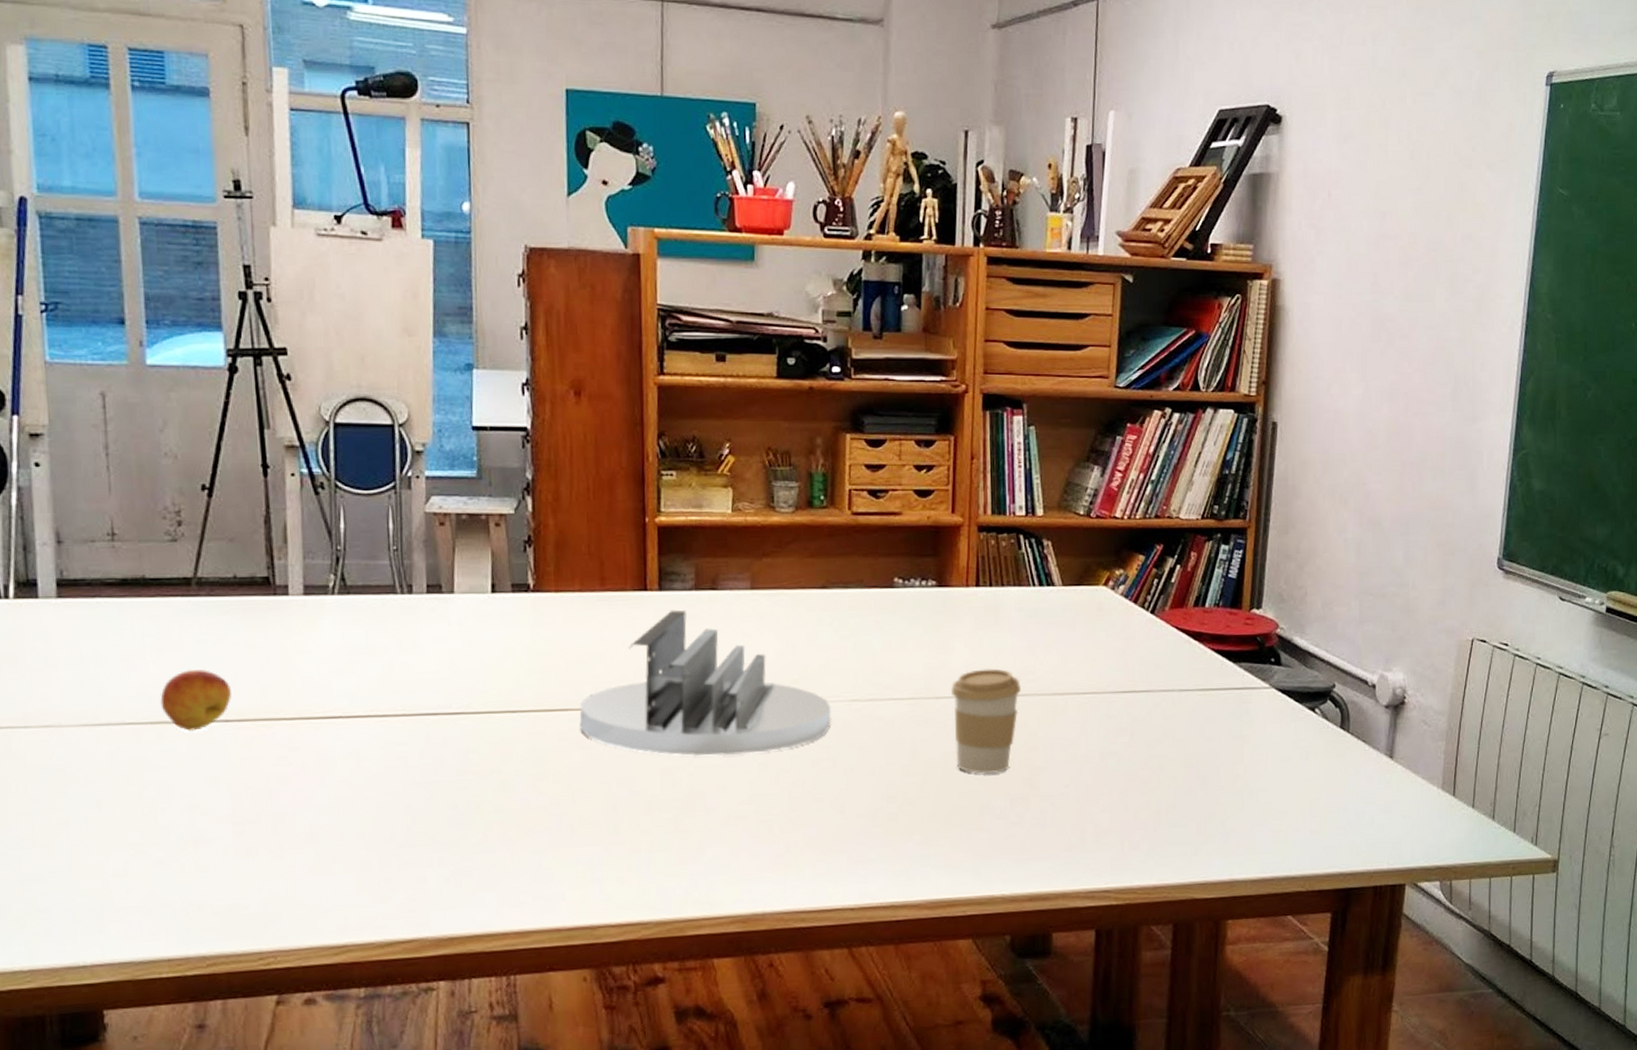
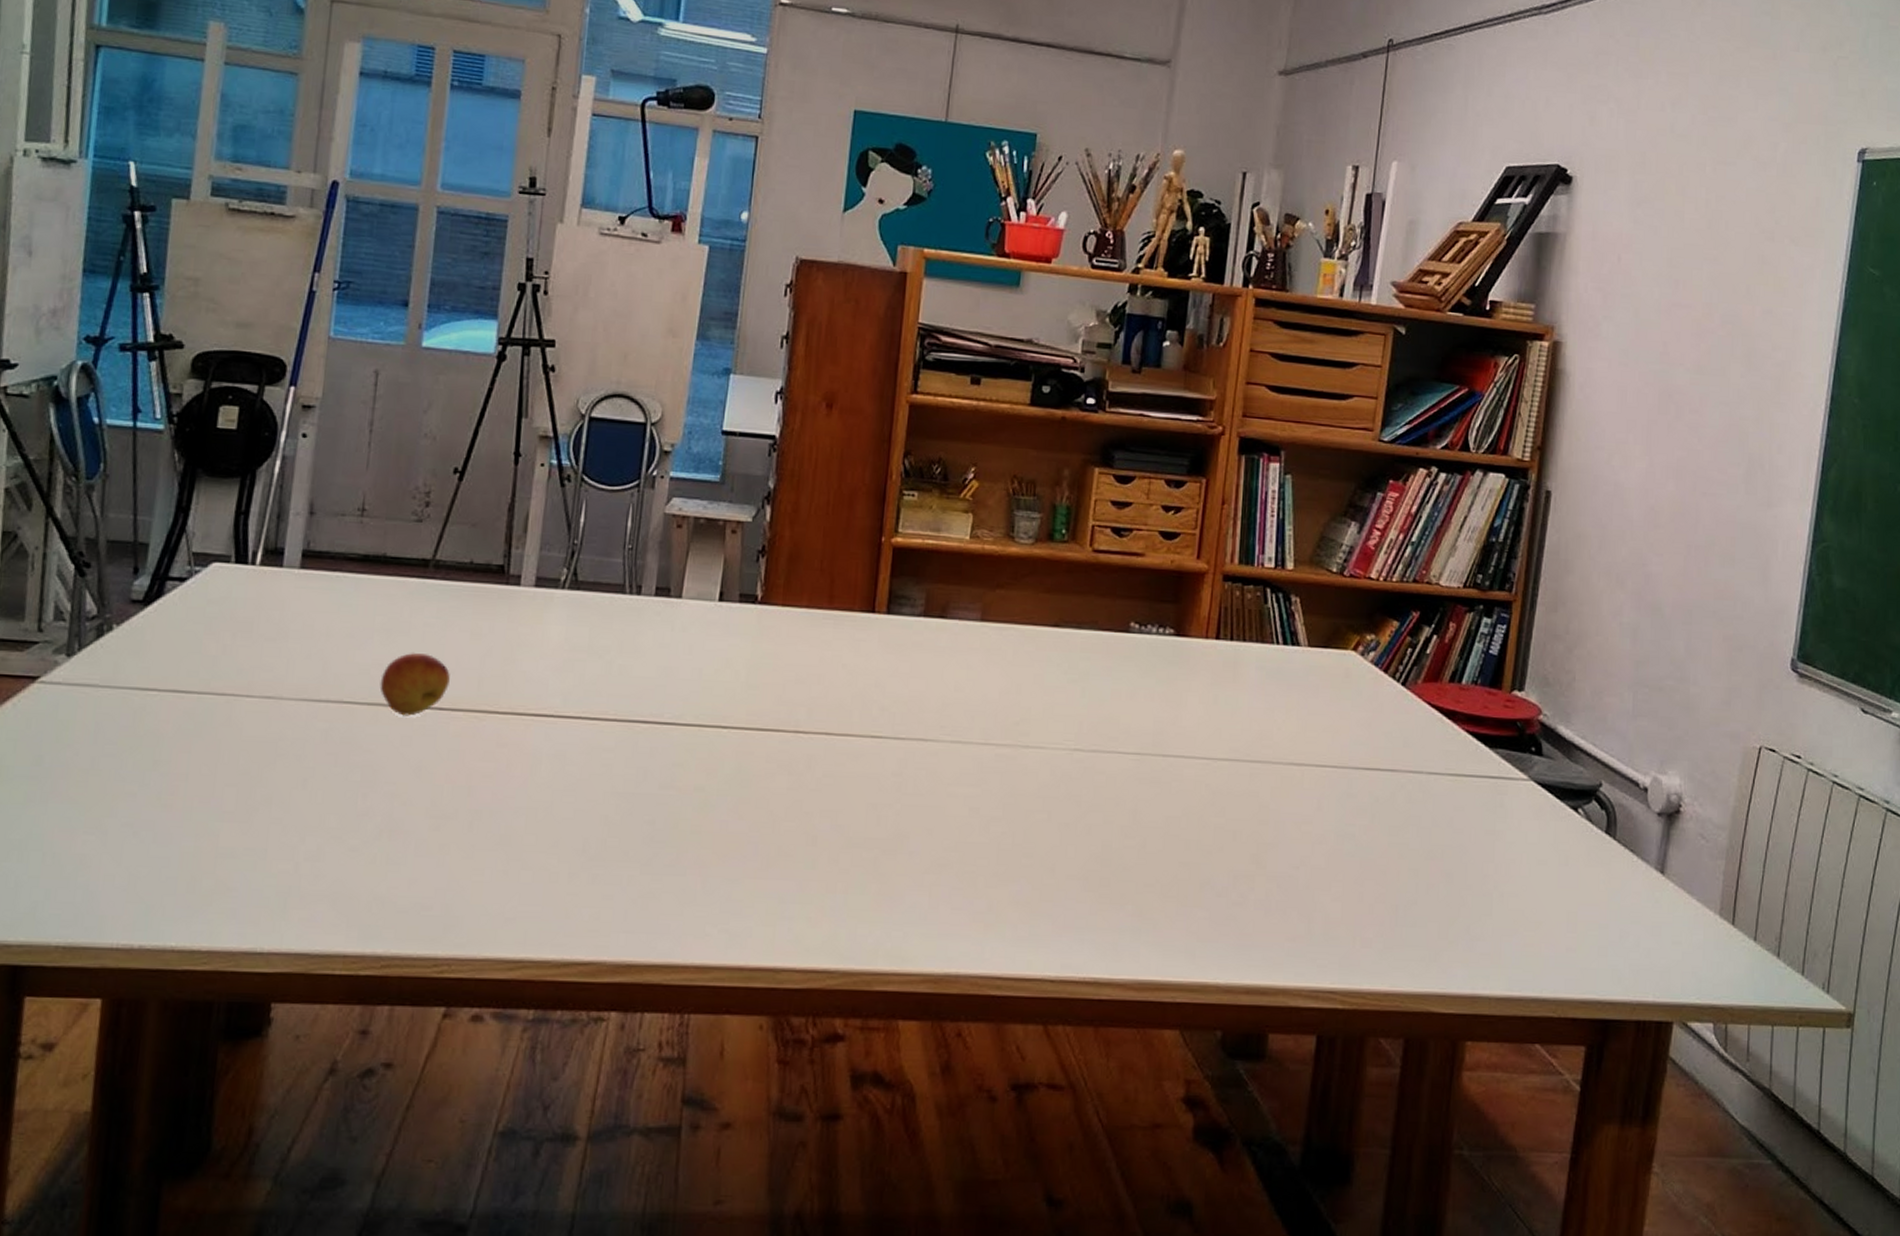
desk organizer: present [579,609,831,756] -> none [789,635,1051,797]
coffee cup: present [950,668,1021,775] -> none [1179,729,1255,846]

